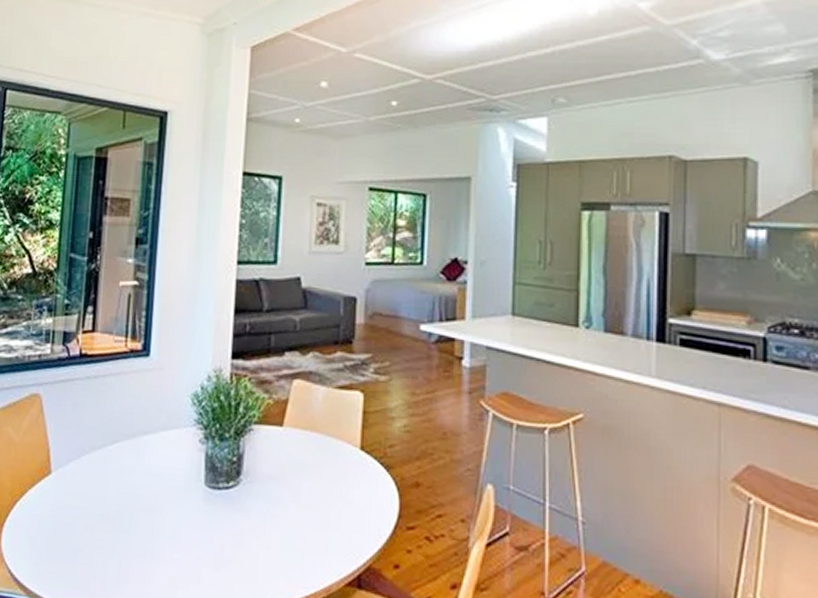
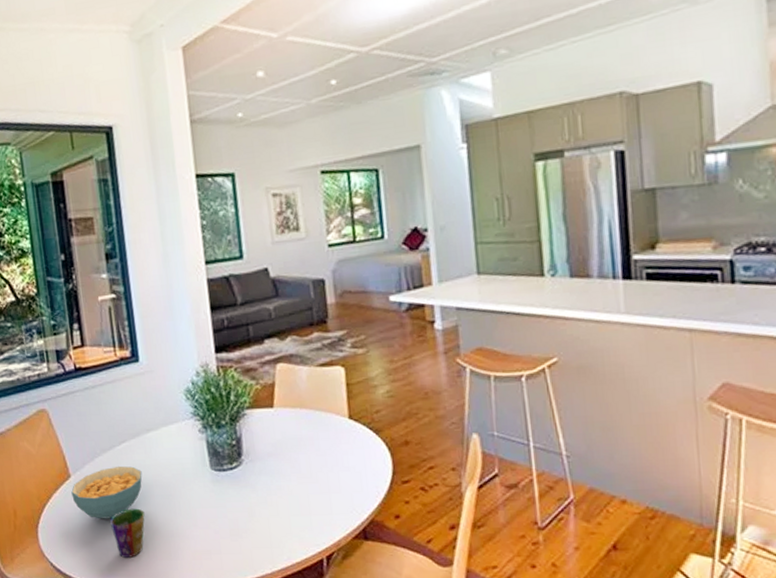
cereal bowl: none [48,468,130,528] -> present [71,466,143,519]
cup: none [83,518,124,575] -> present [109,508,145,558]

